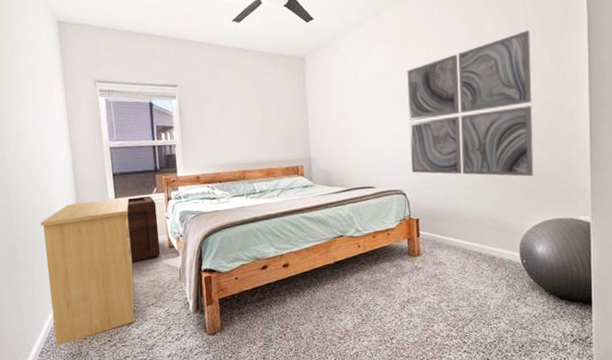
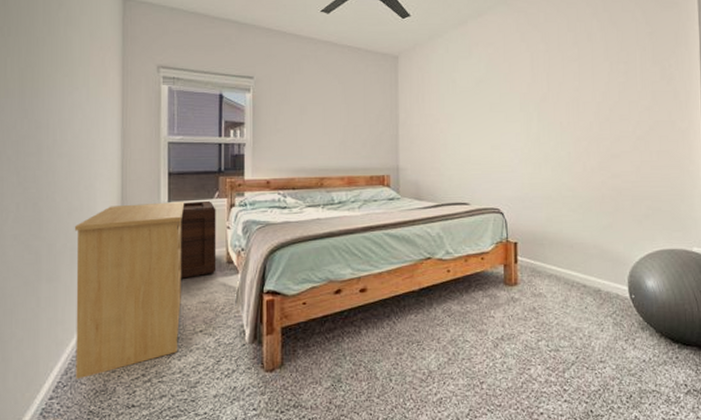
wall art: present [407,30,534,177] -> none [509,43,644,201]

